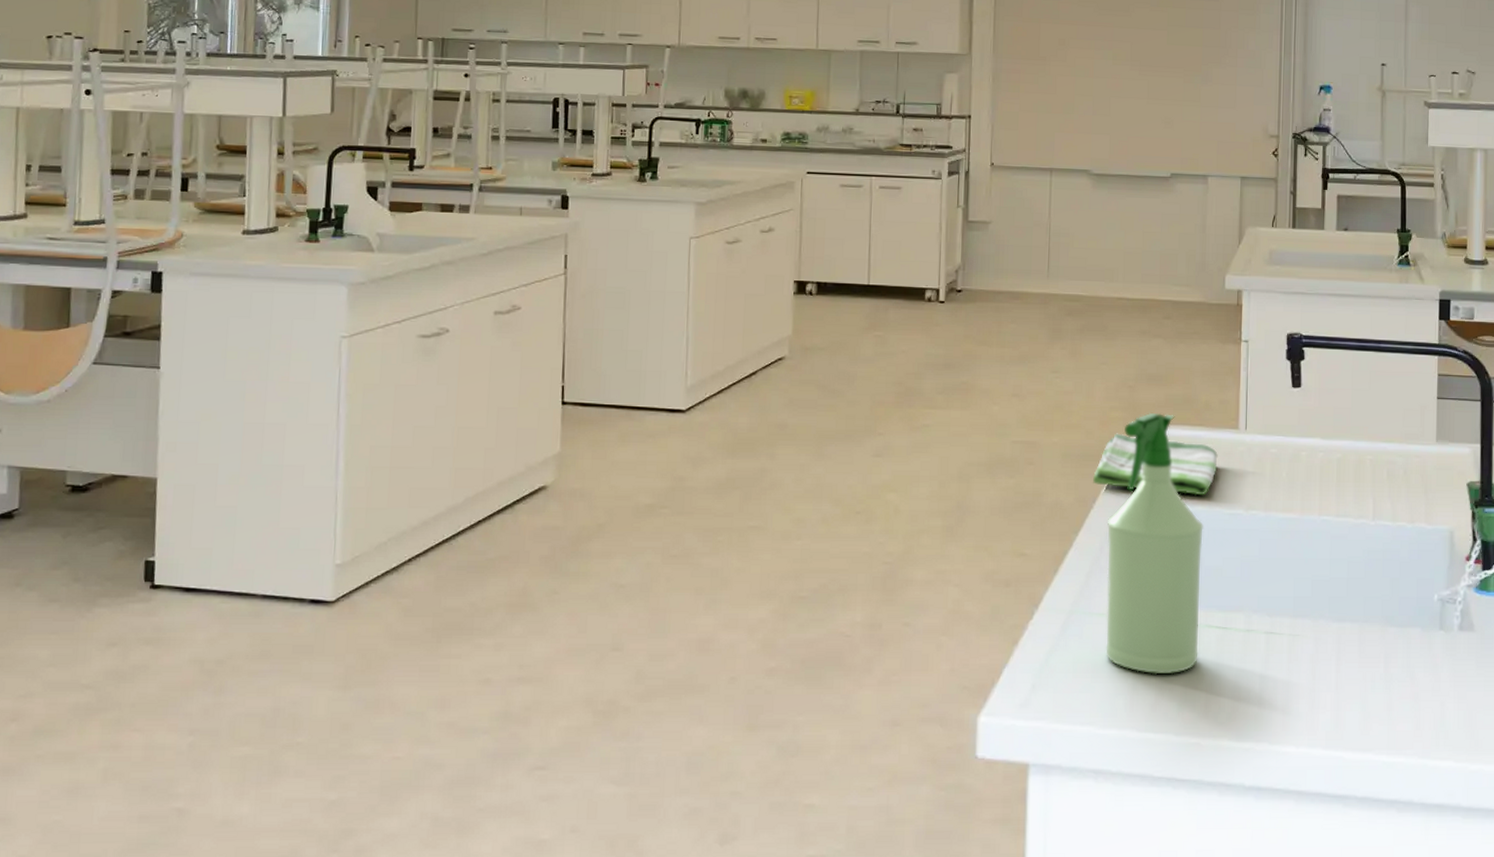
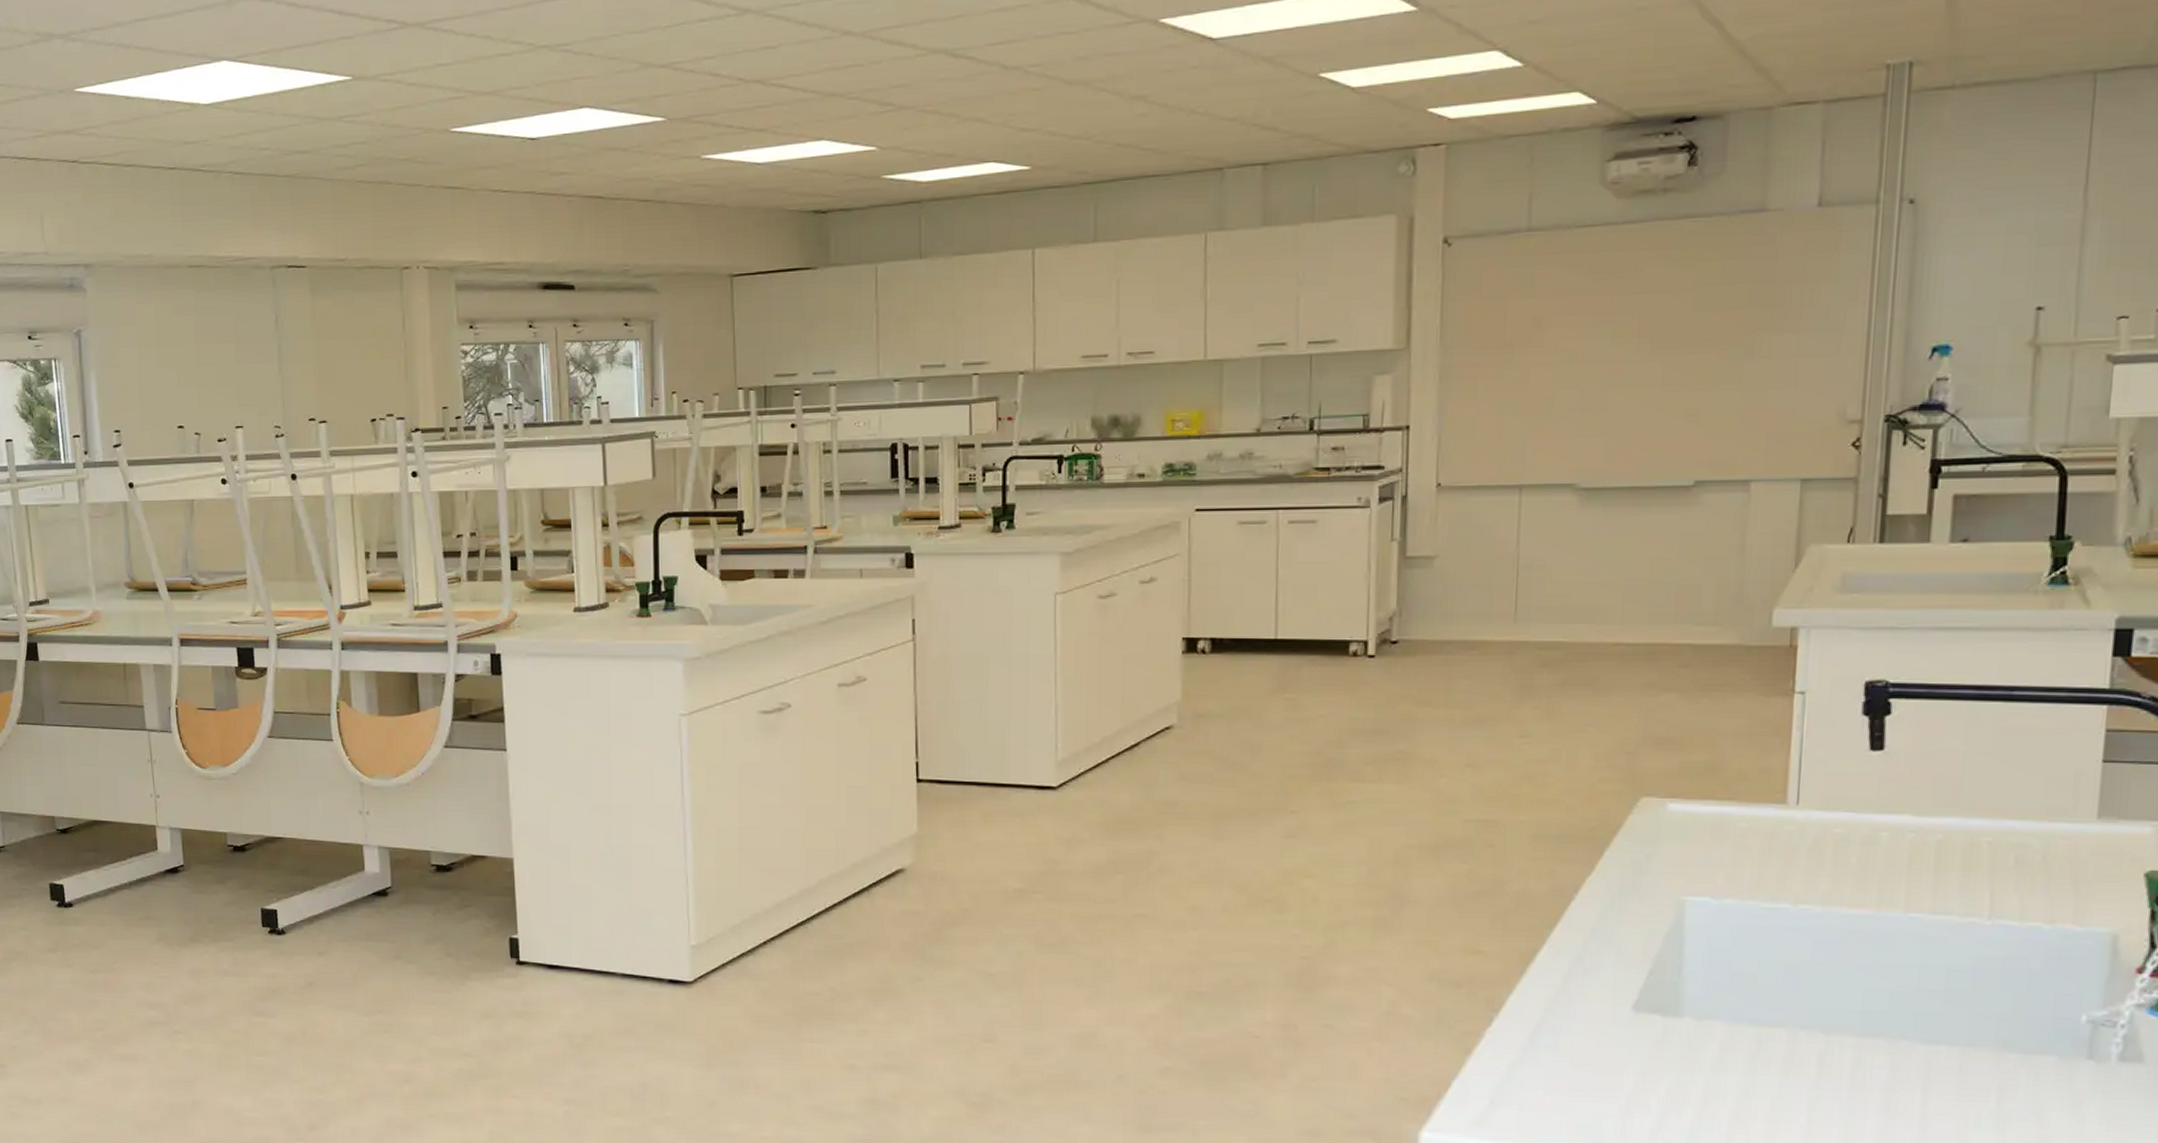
dish towel: present [1093,433,1218,496] -> none [1575,809,1755,886]
spray bottle: present [1106,412,1203,675] -> none [1589,784,1731,1096]

